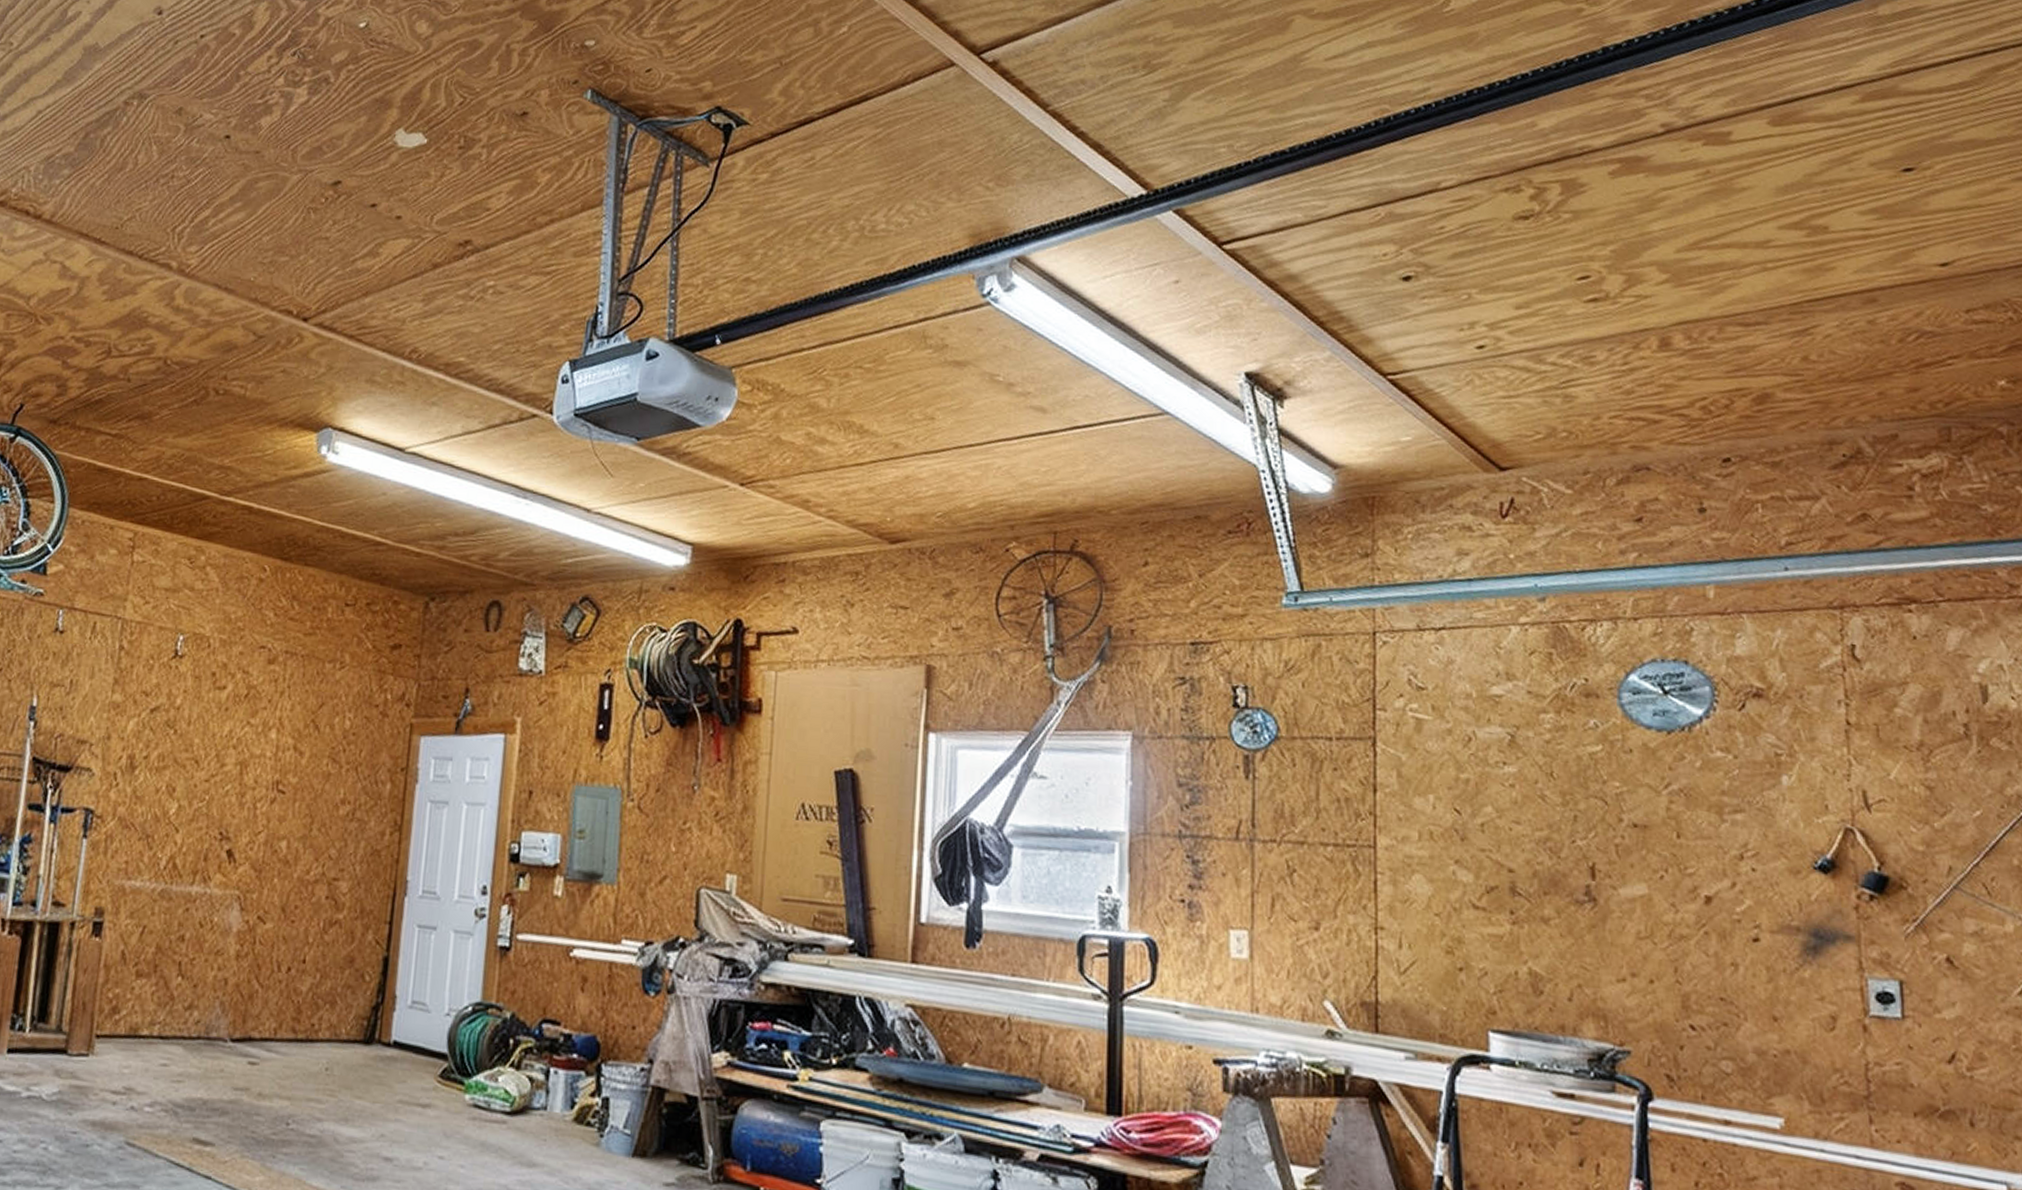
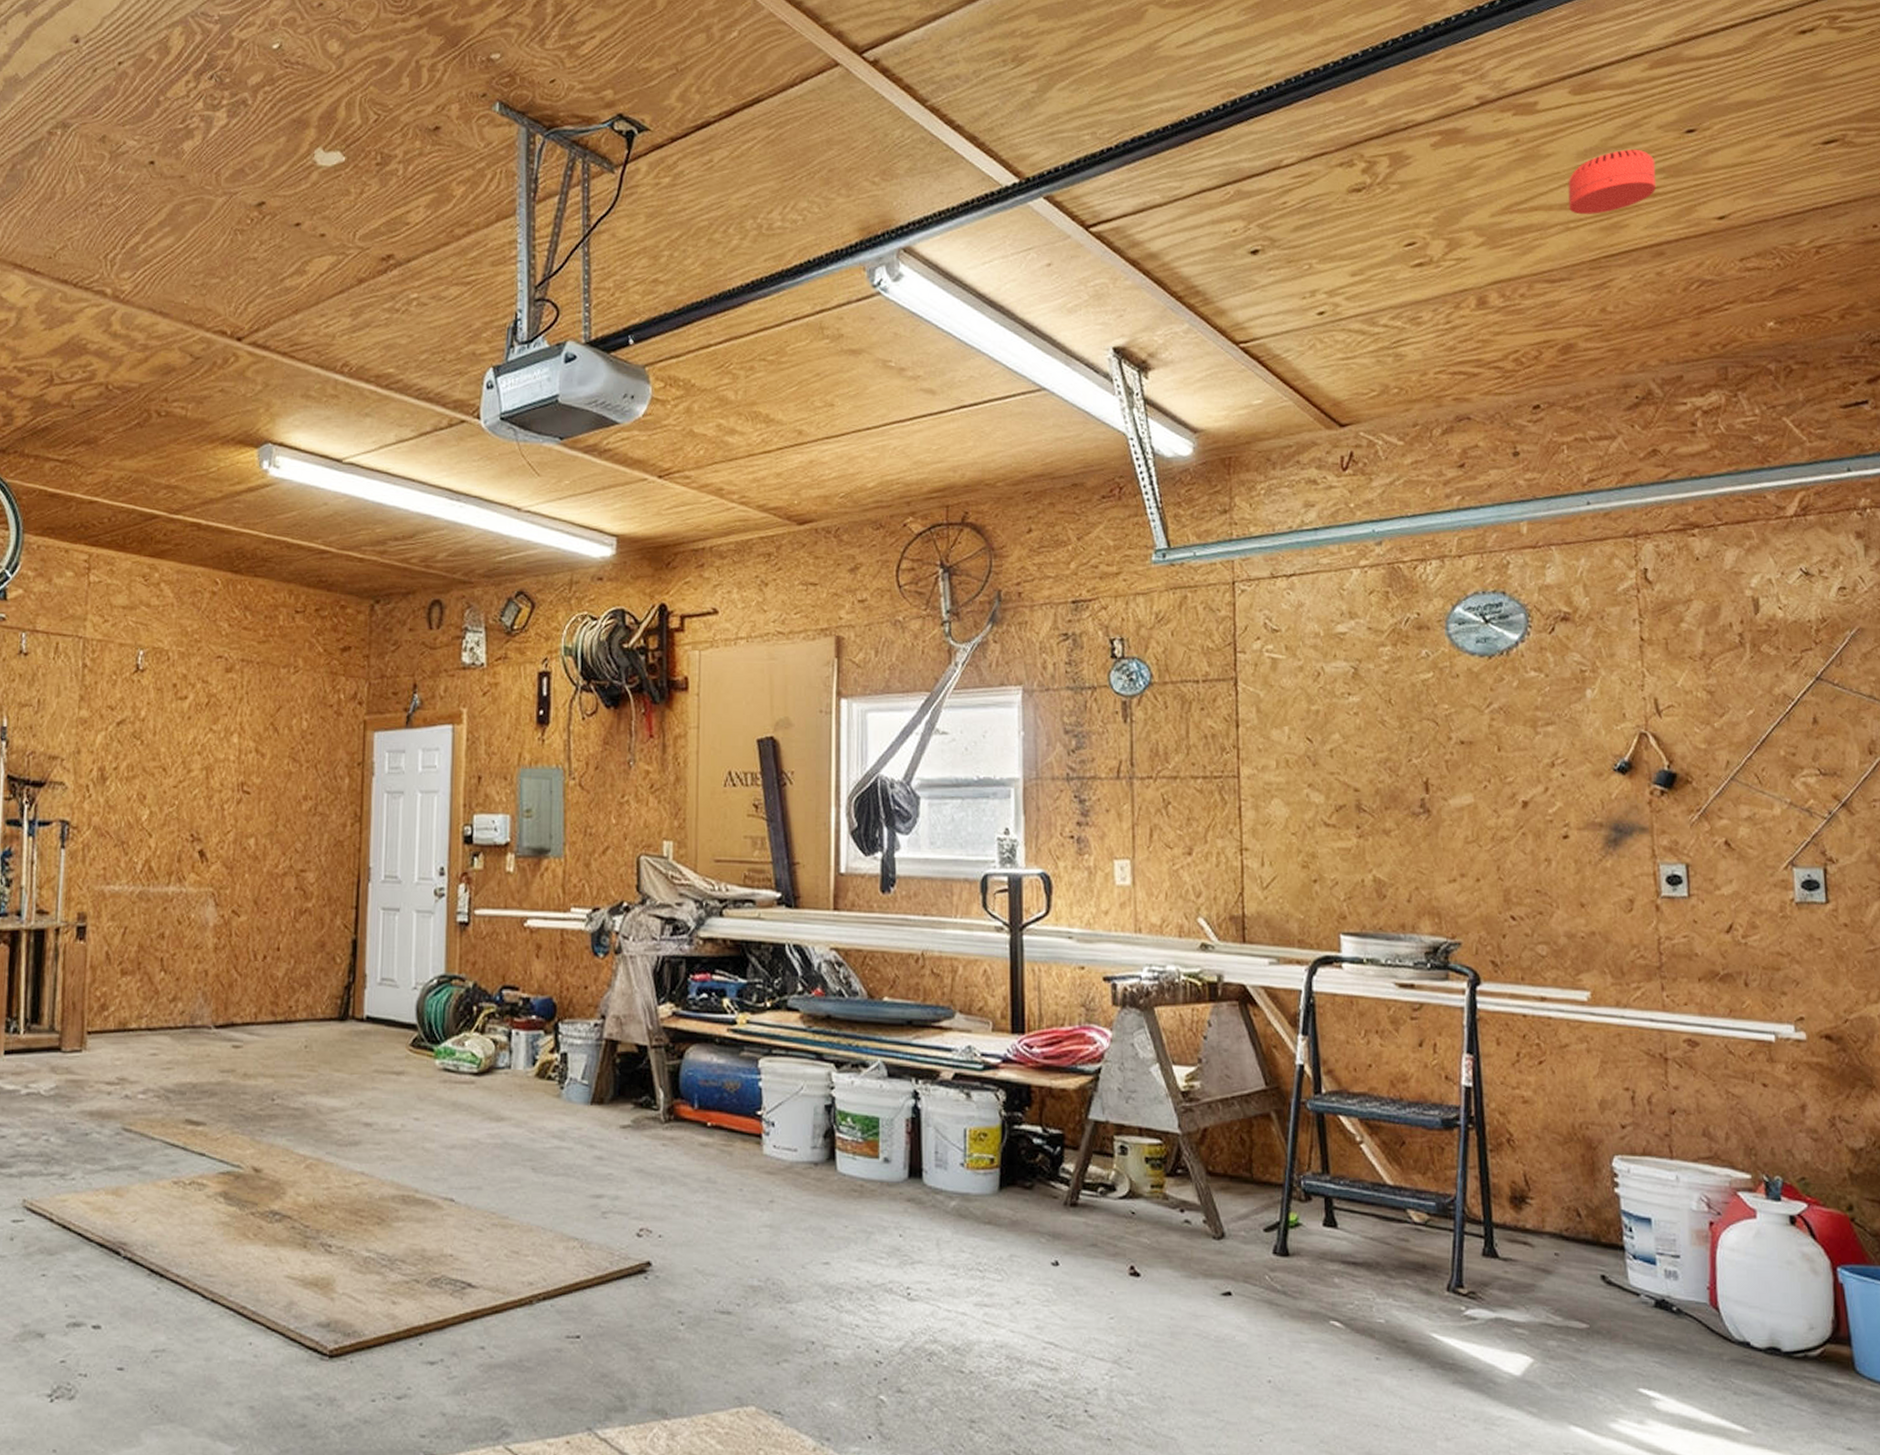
smoke detector: none [1765,186,1869,255] -> present [1568,149,1657,215]

